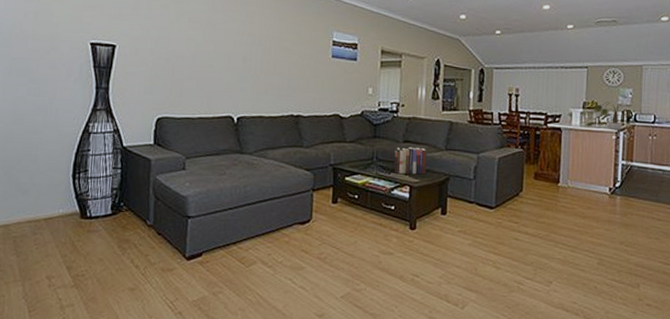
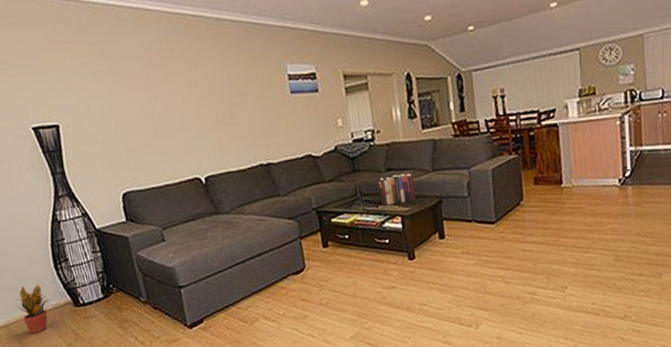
potted plant: none [24,189,58,238] -> present [16,283,50,334]
plant: present [585,101,632,131] -> none [583,81,636,117]

